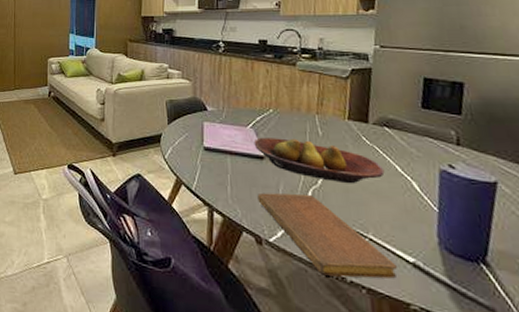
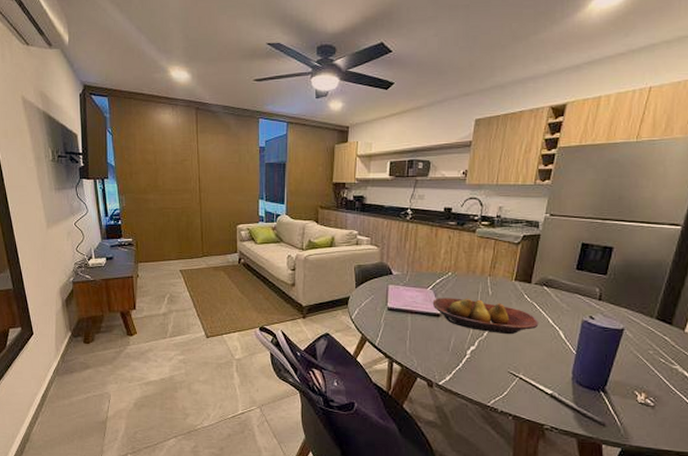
notebook: present [257,192,397,279] -> none [432,345,538,409]

